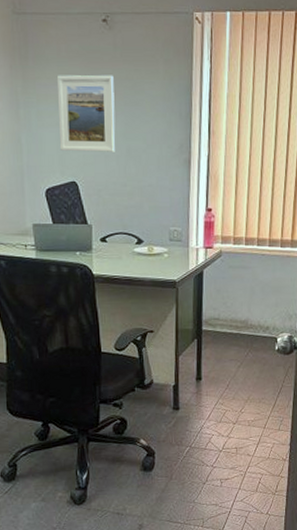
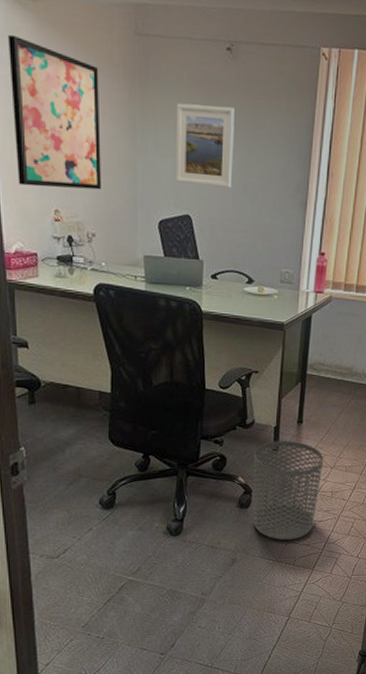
waste bin: none [154,398,226,502] -> present [253,441,324,540]

